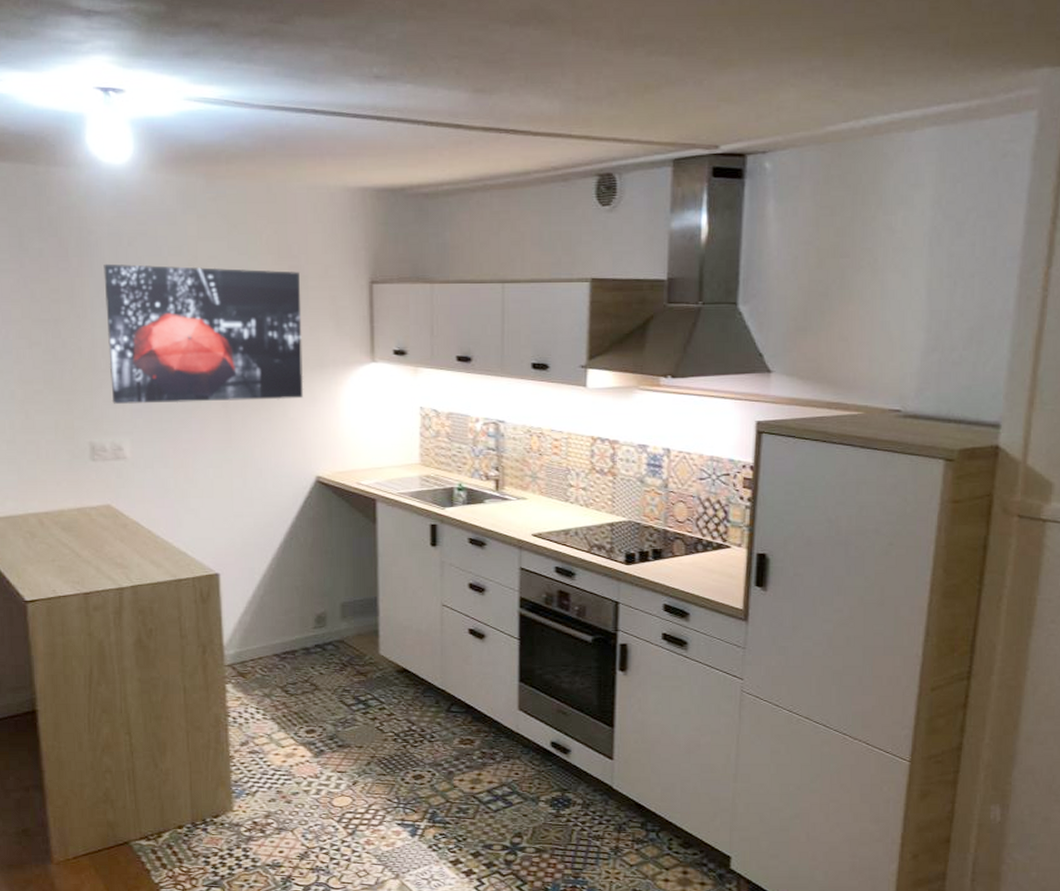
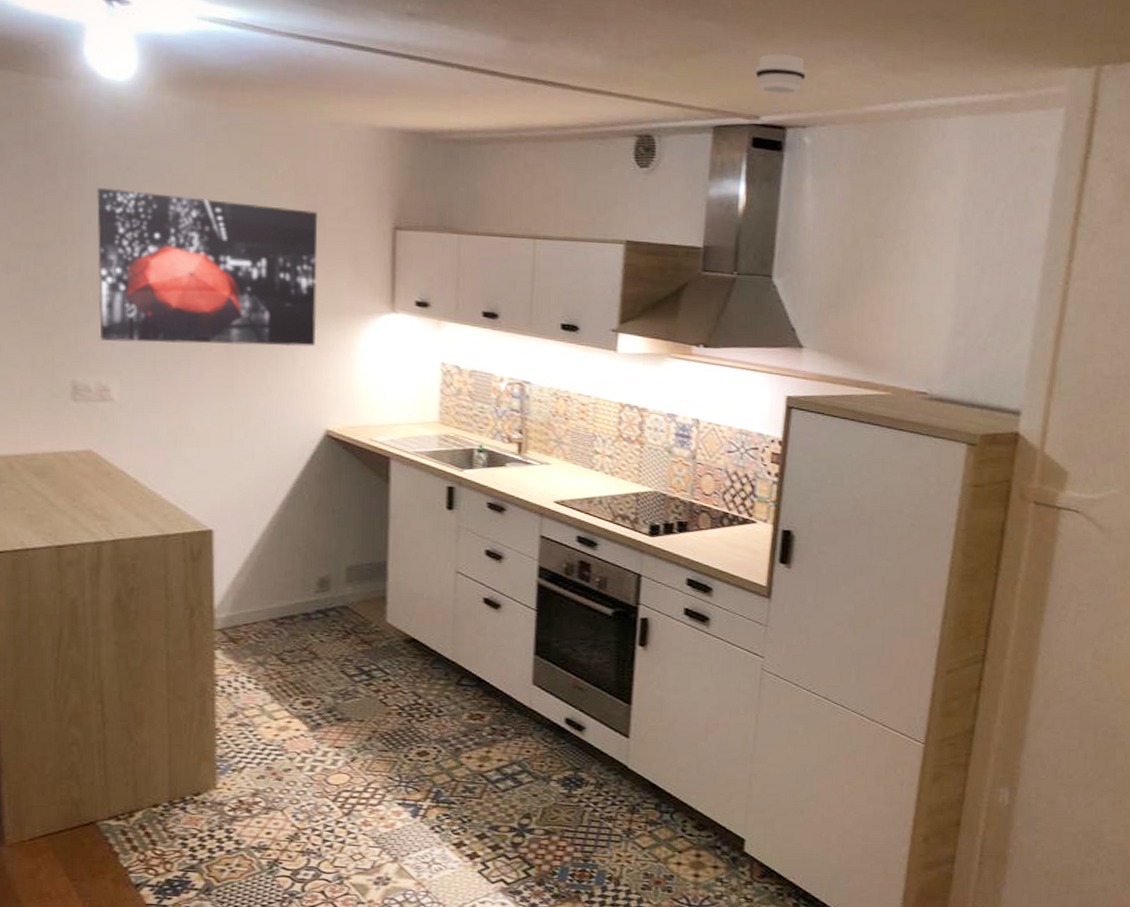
smoke detector: none [713,81,765,122] -> present [755,53,807,95]

